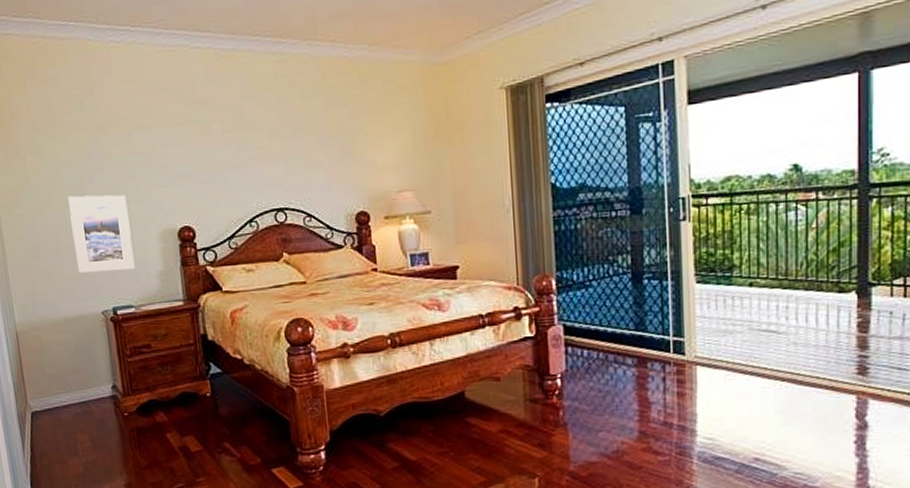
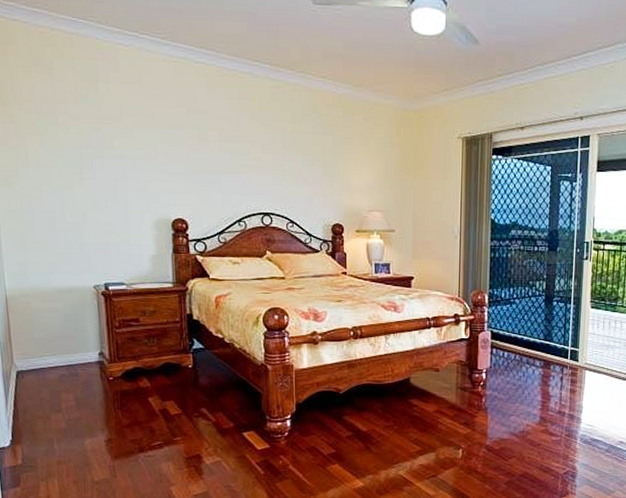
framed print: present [68,195,135,273] -> none [66,178,129,251]

